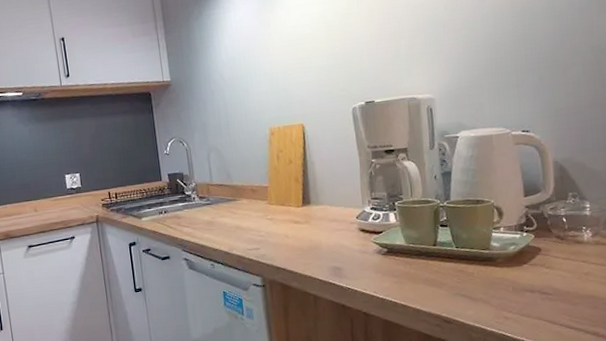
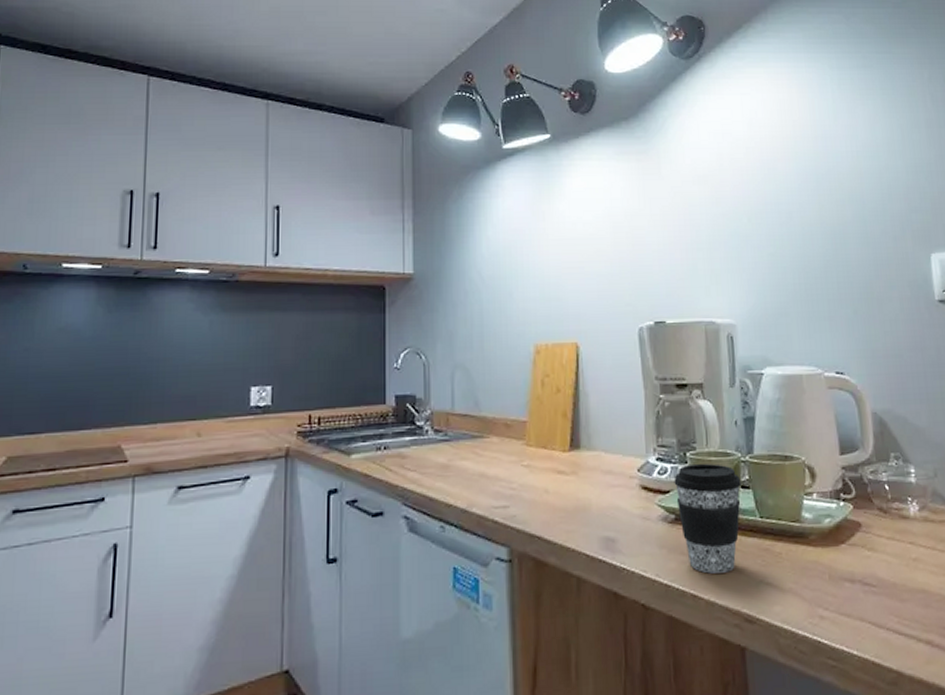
coffee cup: none [385,209,440,290] -> present [674,463,741,574]

